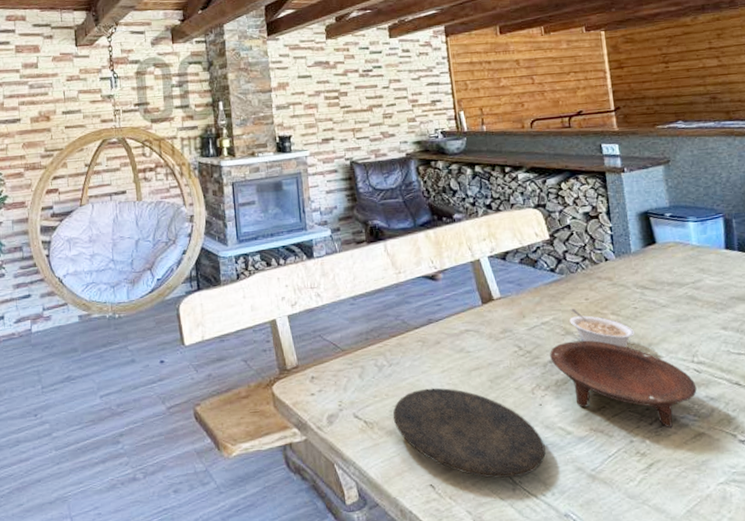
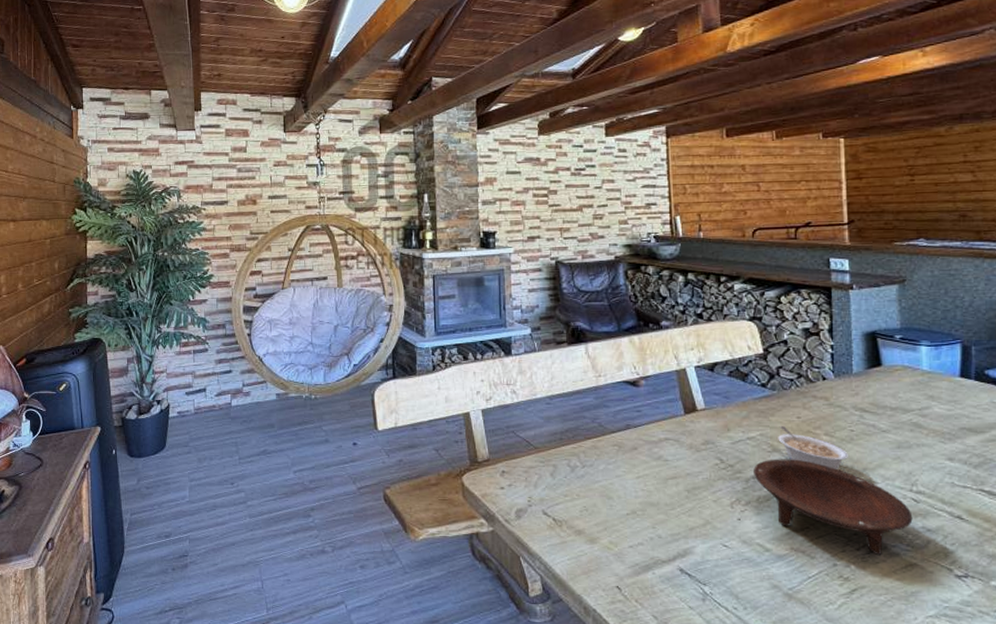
plate: present [392,387,546,479] -> none [582,492,740,589]

